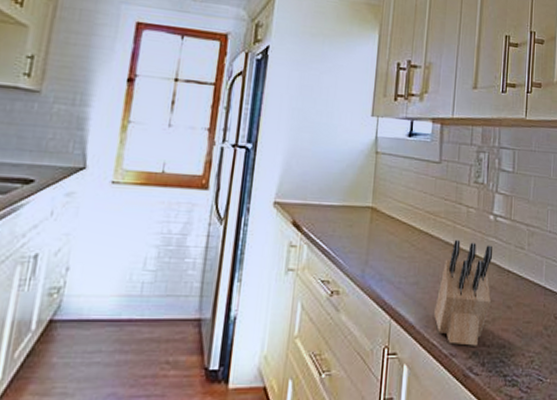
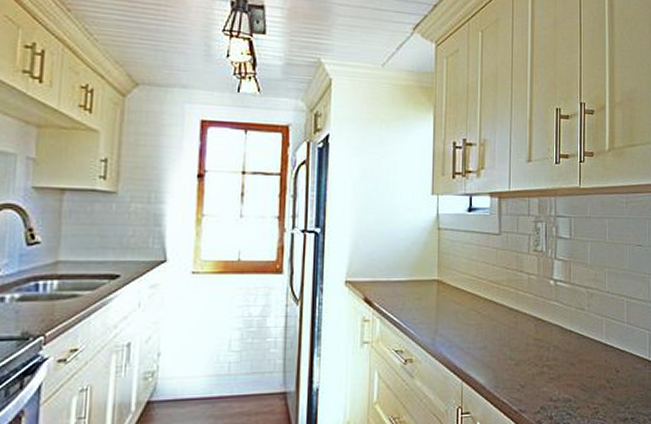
knife block: present [434,240,493,346] -> none [503,306,555,402]

